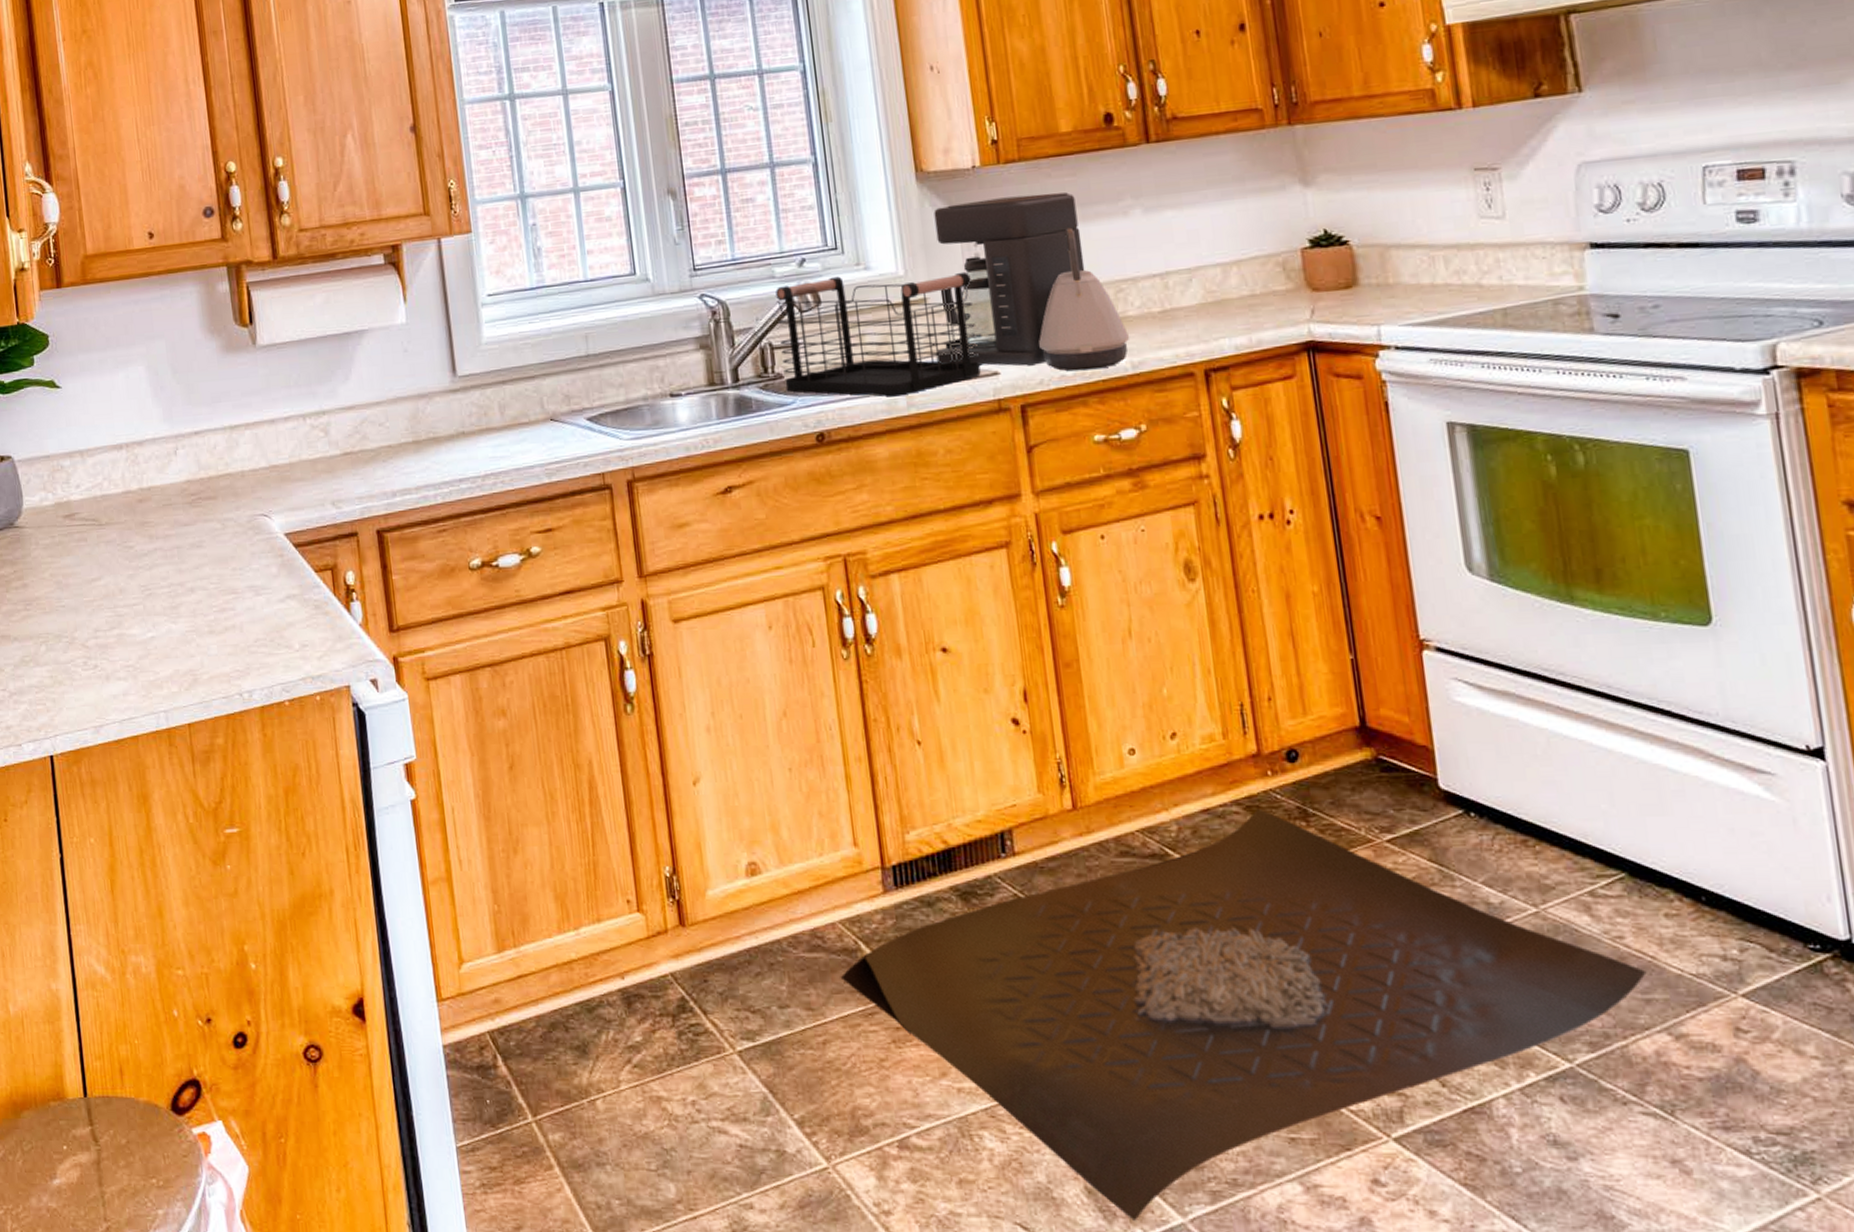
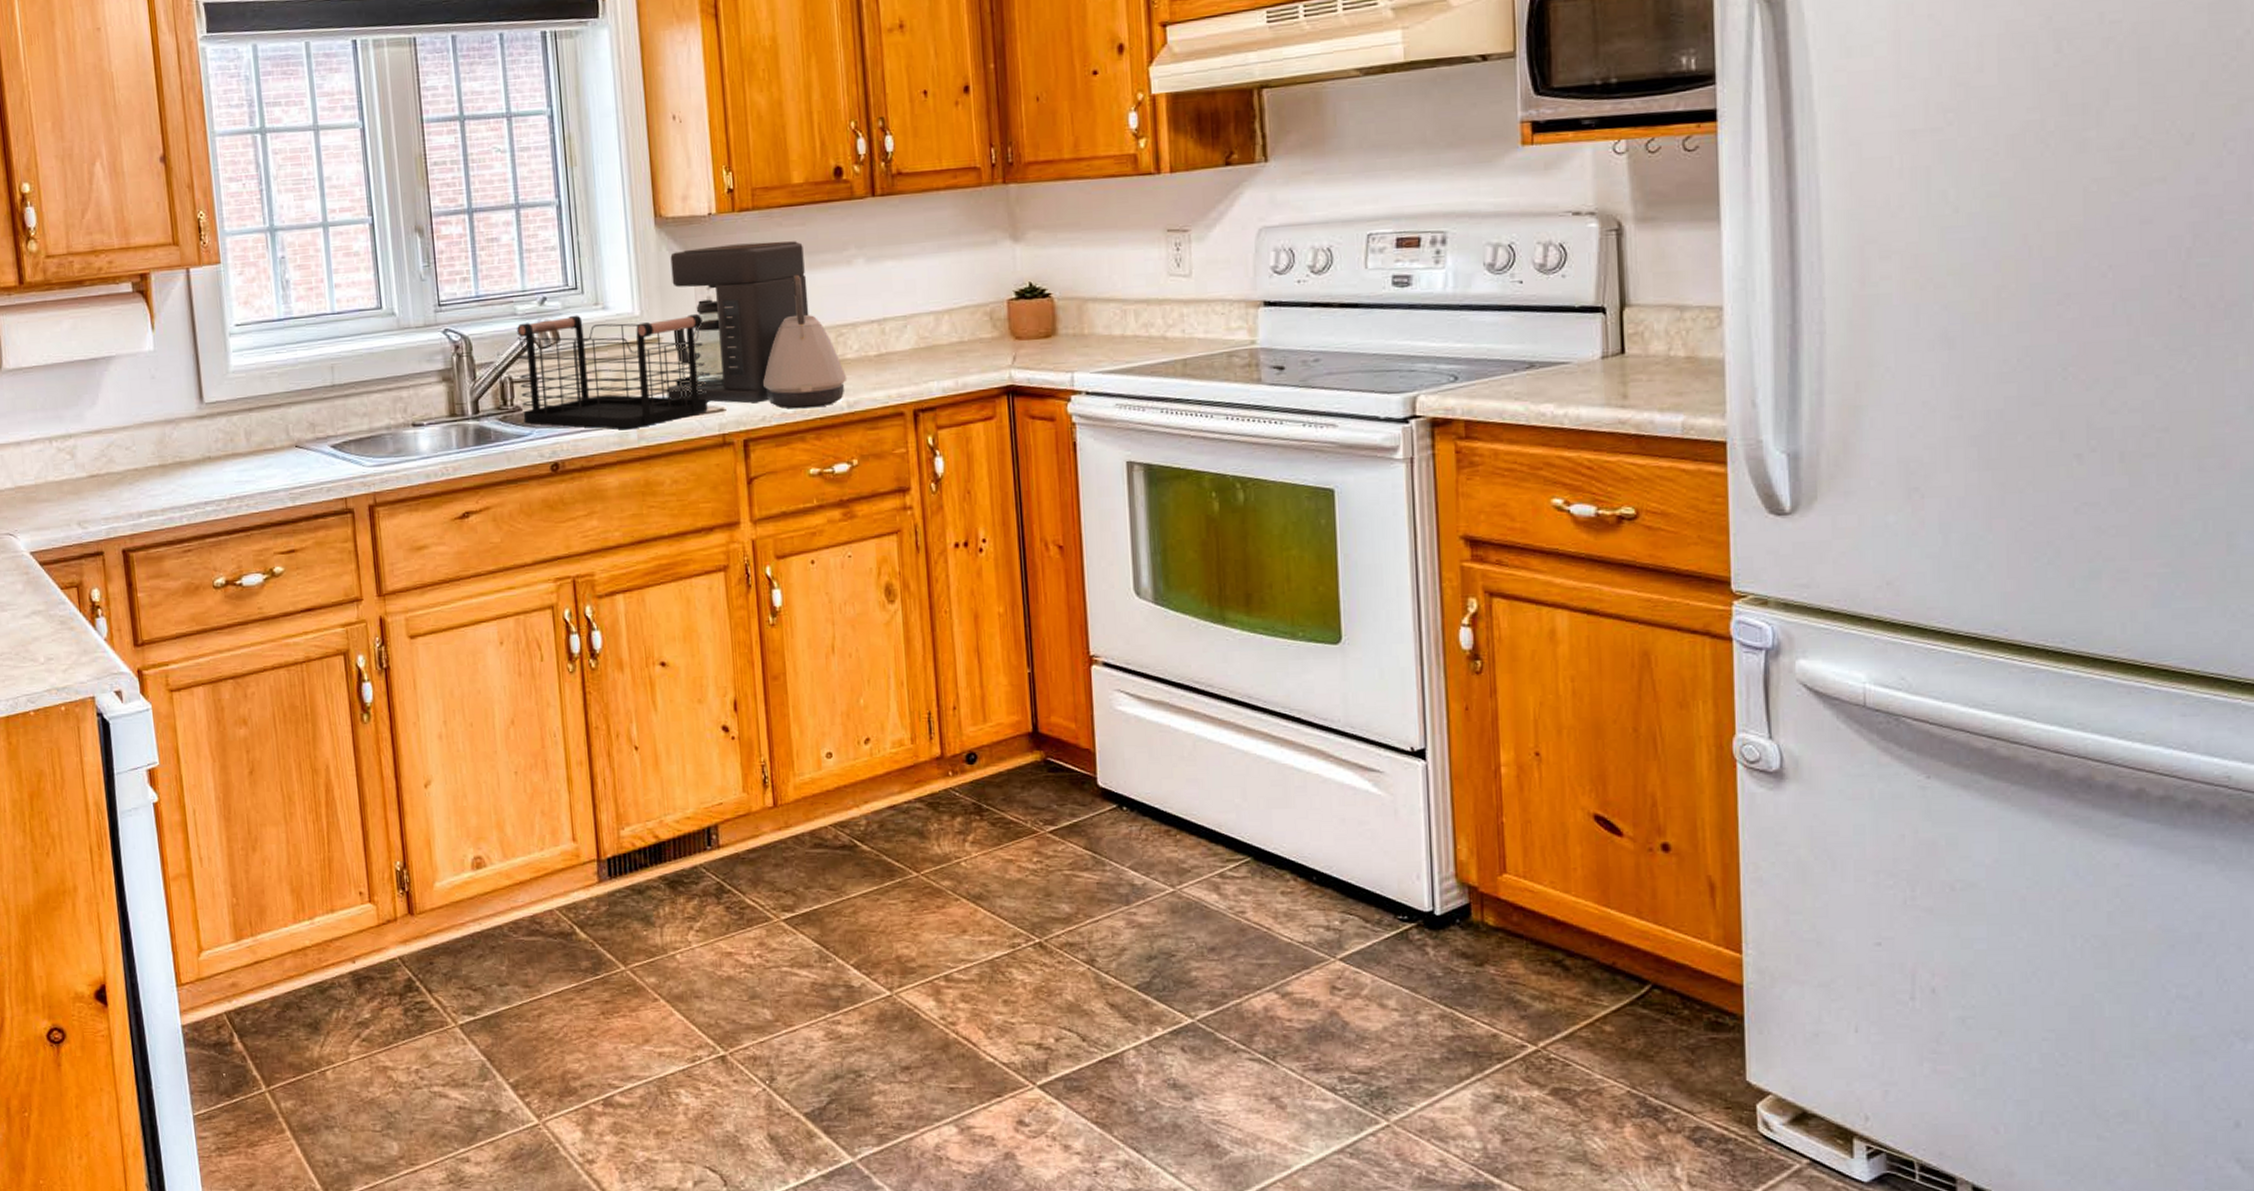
doormat: present [840,808,1647,1220] -> none [556,804,1262,1161]

